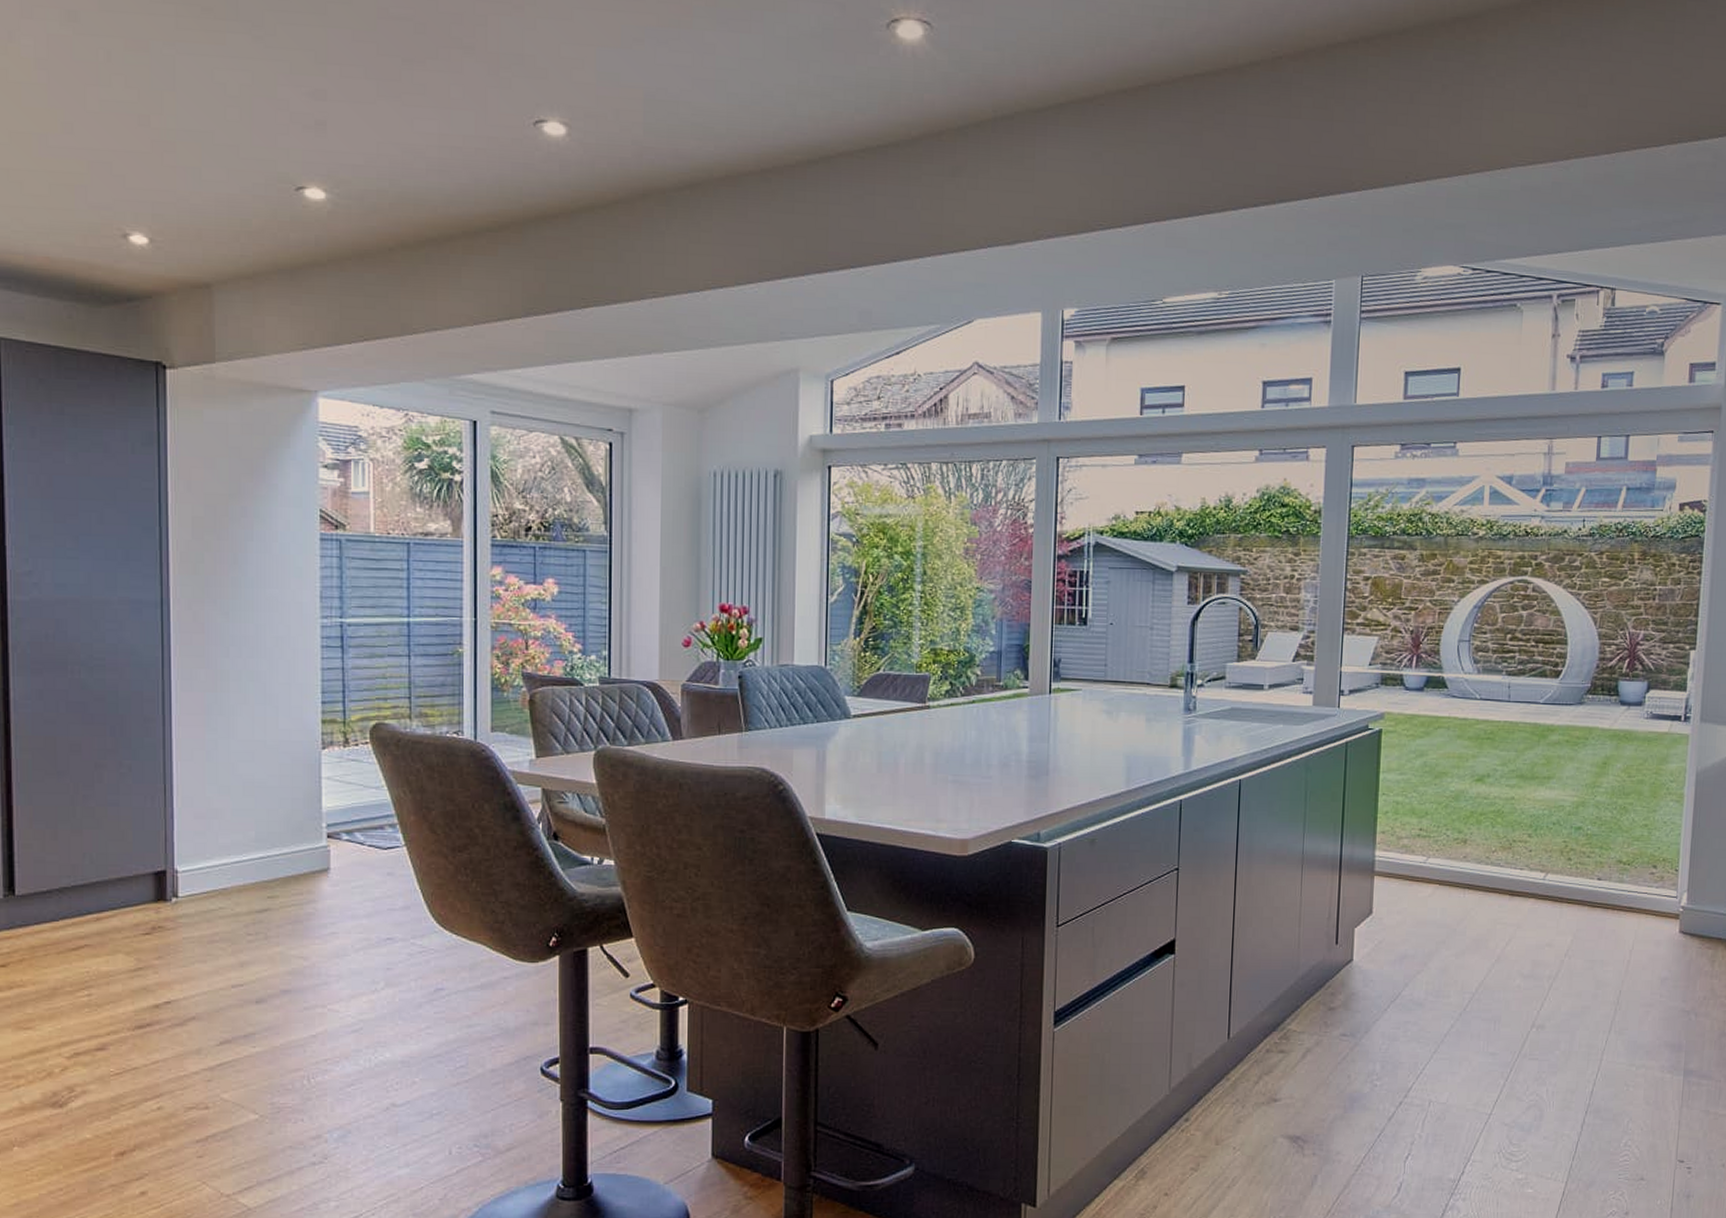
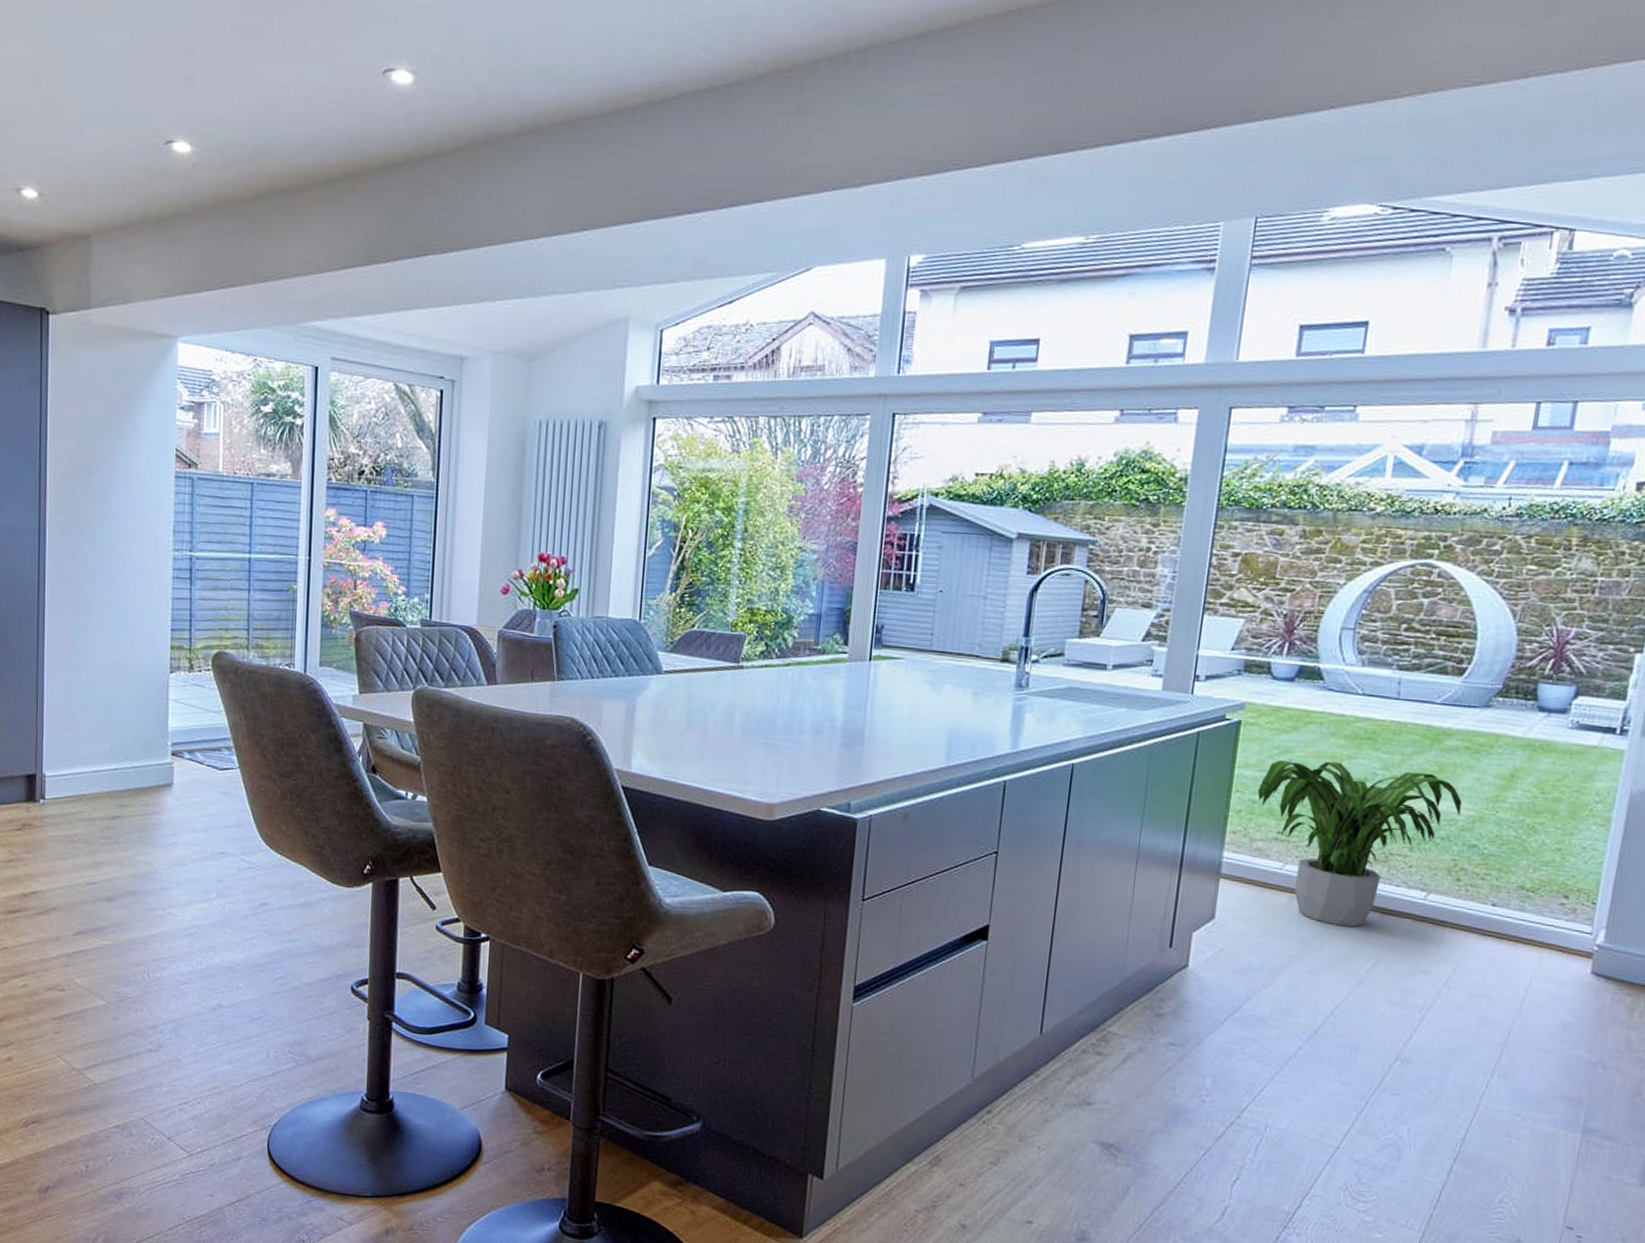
potted plant: none [1401,762,1568,909] -> present [1258,759,1463,927]

